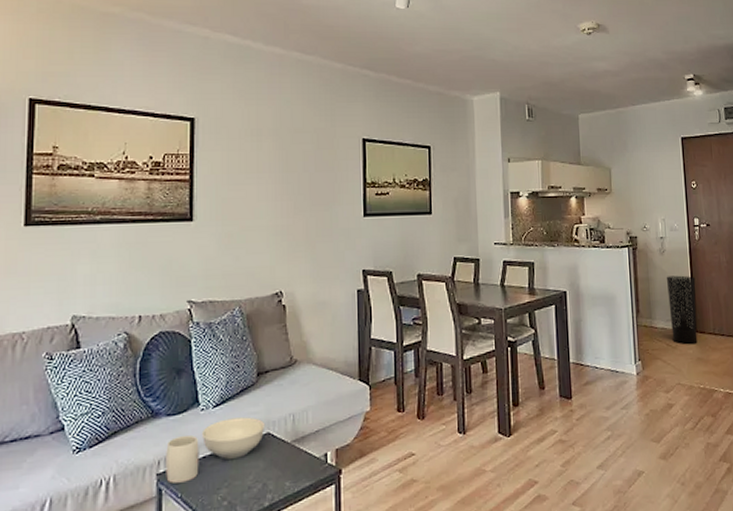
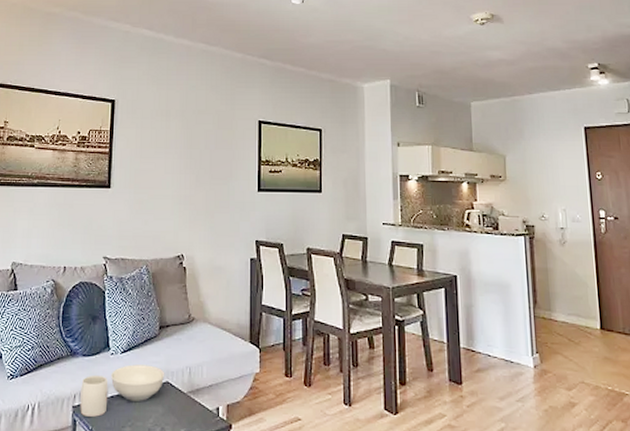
umbrella stand: present [666,275,698,345] -> none [567,268,605,343]

